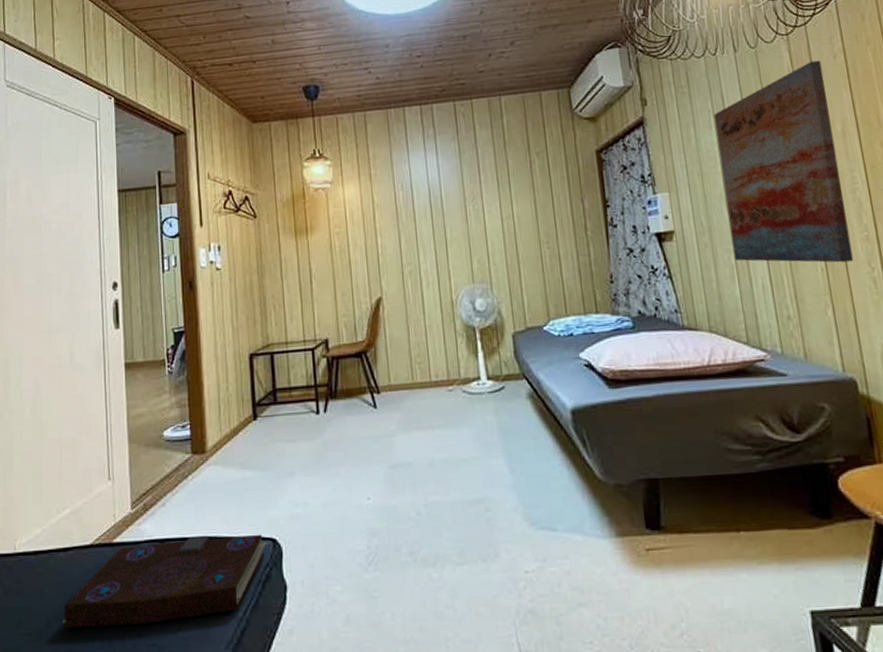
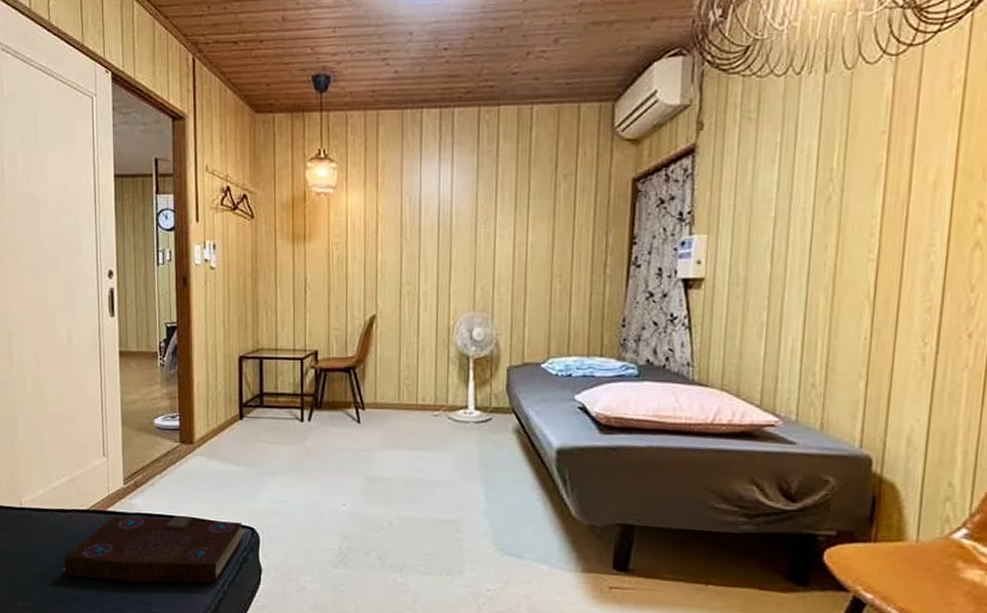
wall art: present [714,60,854,263] -> none [766,91,931,334]

